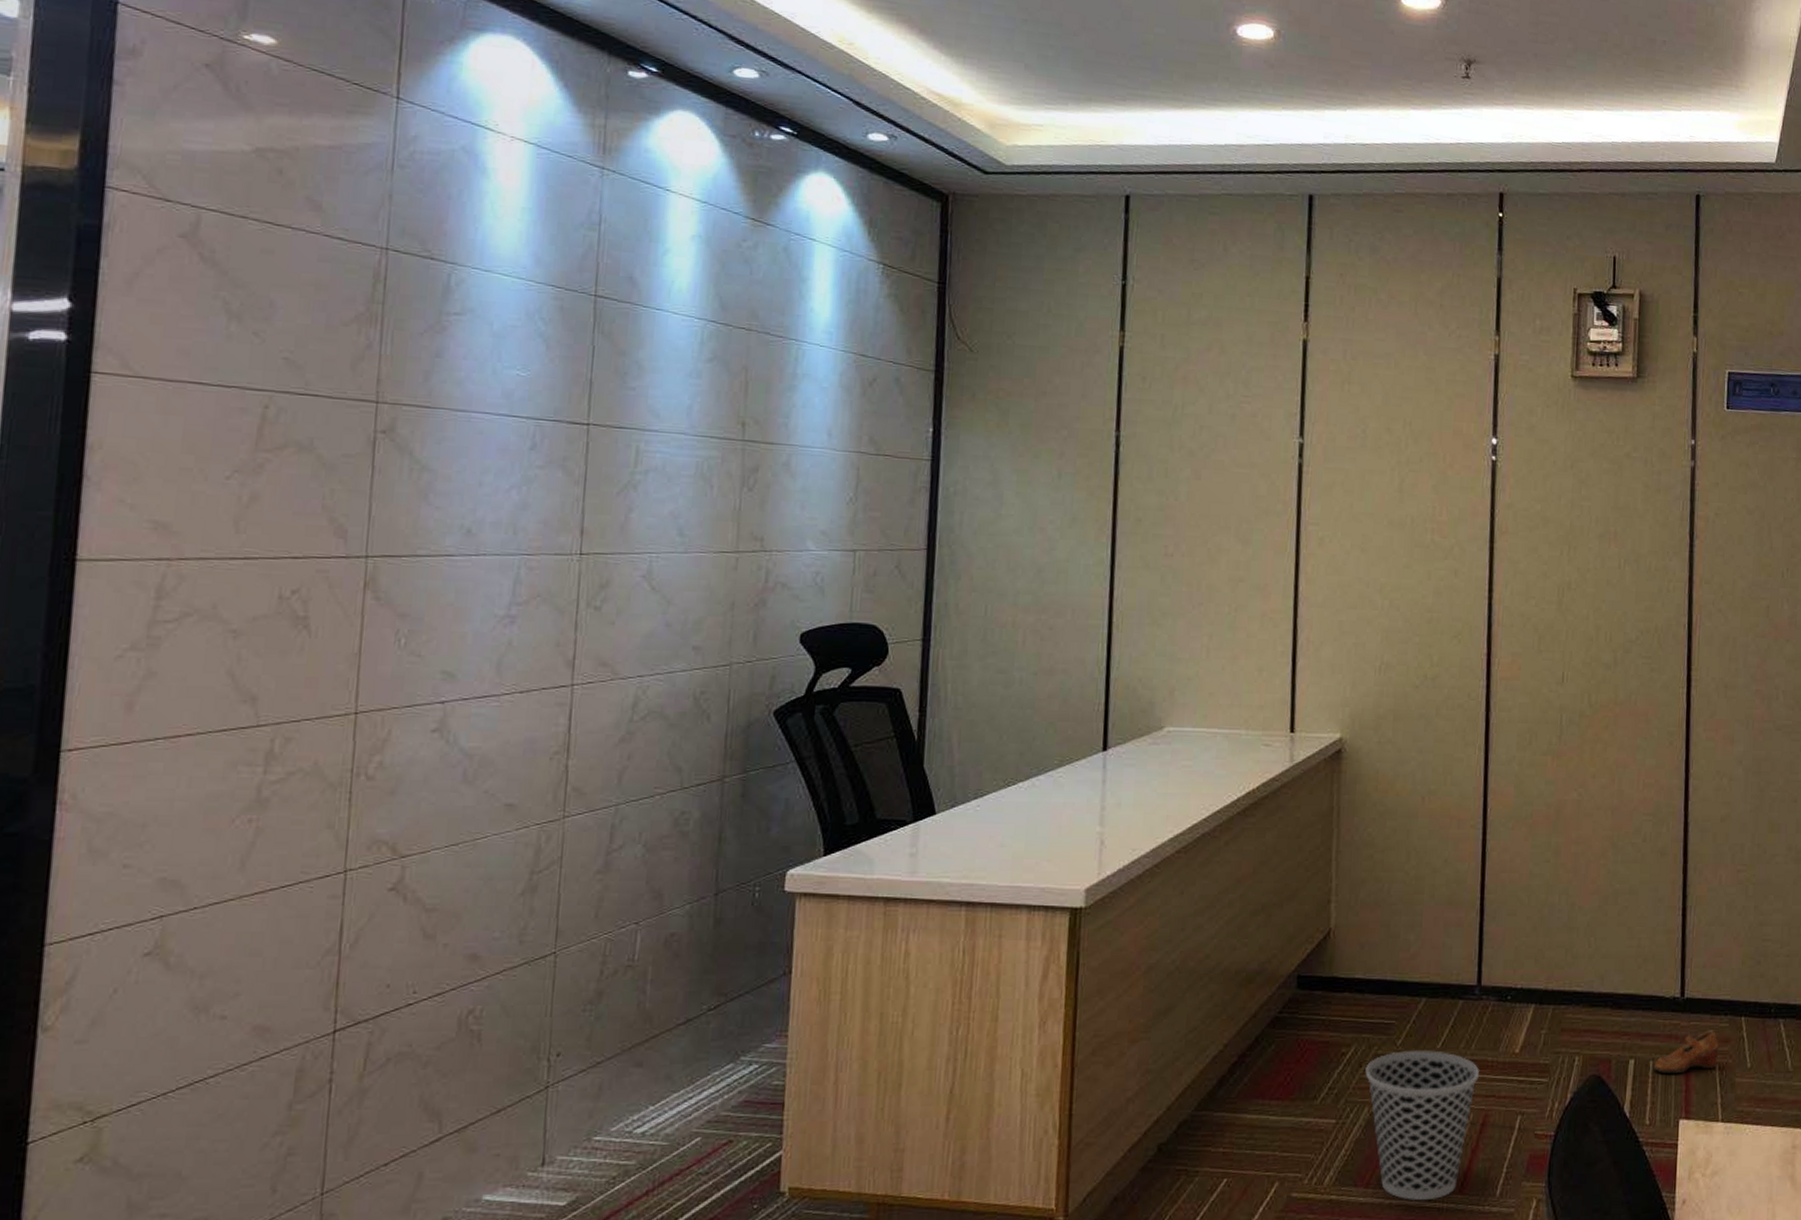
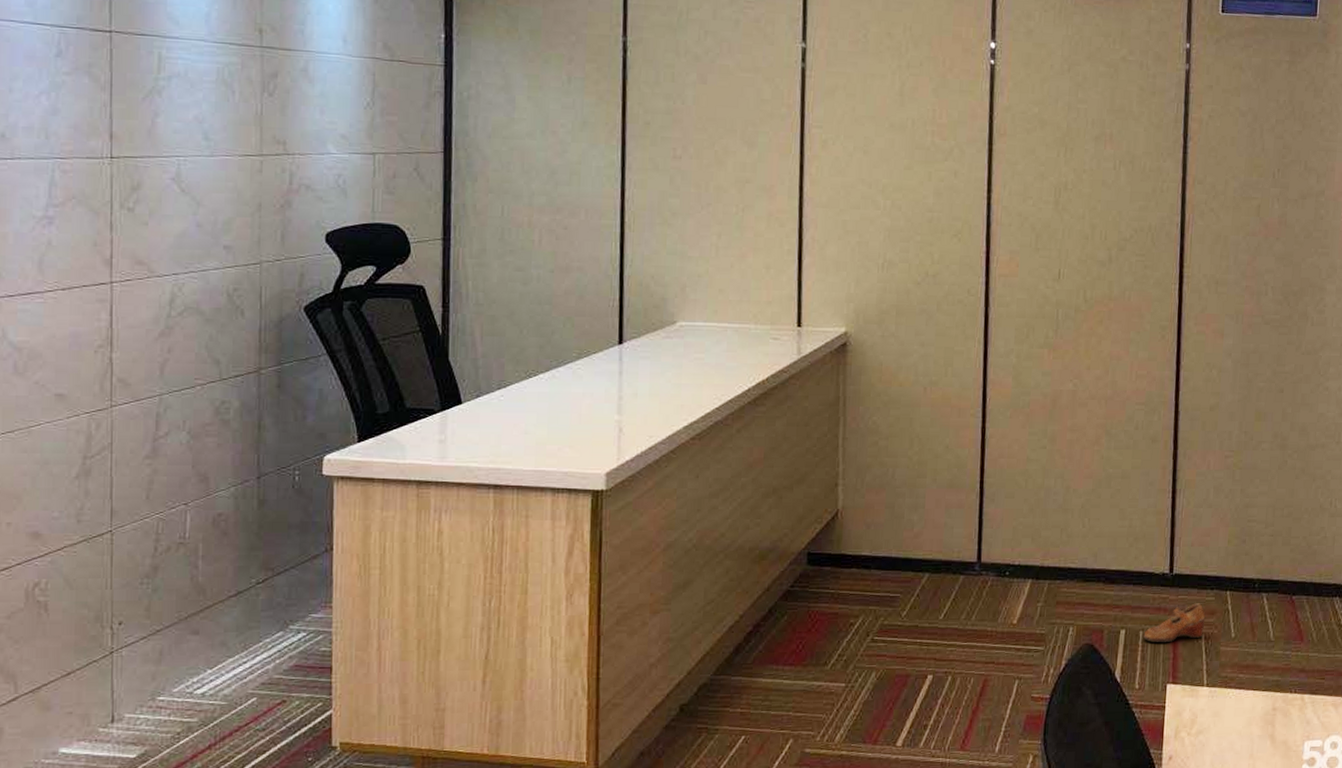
wastebasket: present [1365,1050,1479,1201] -> none [872,621,979,756]

